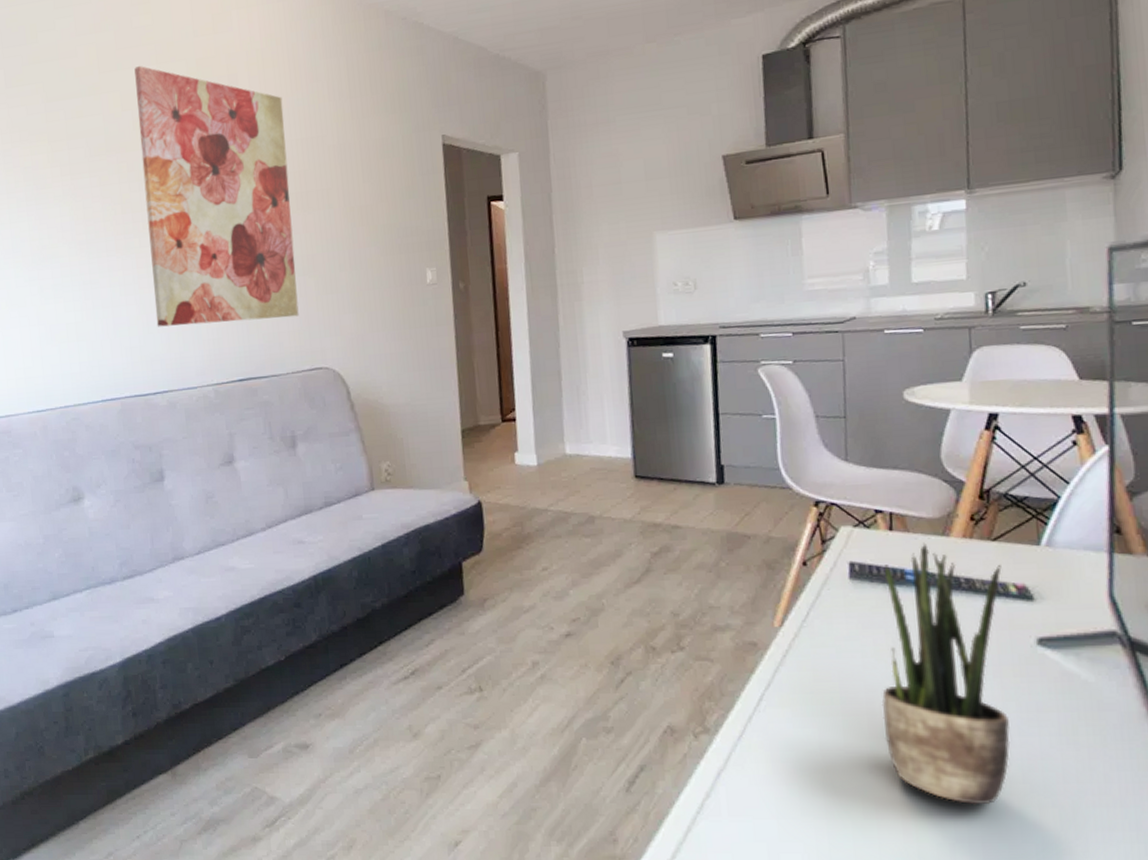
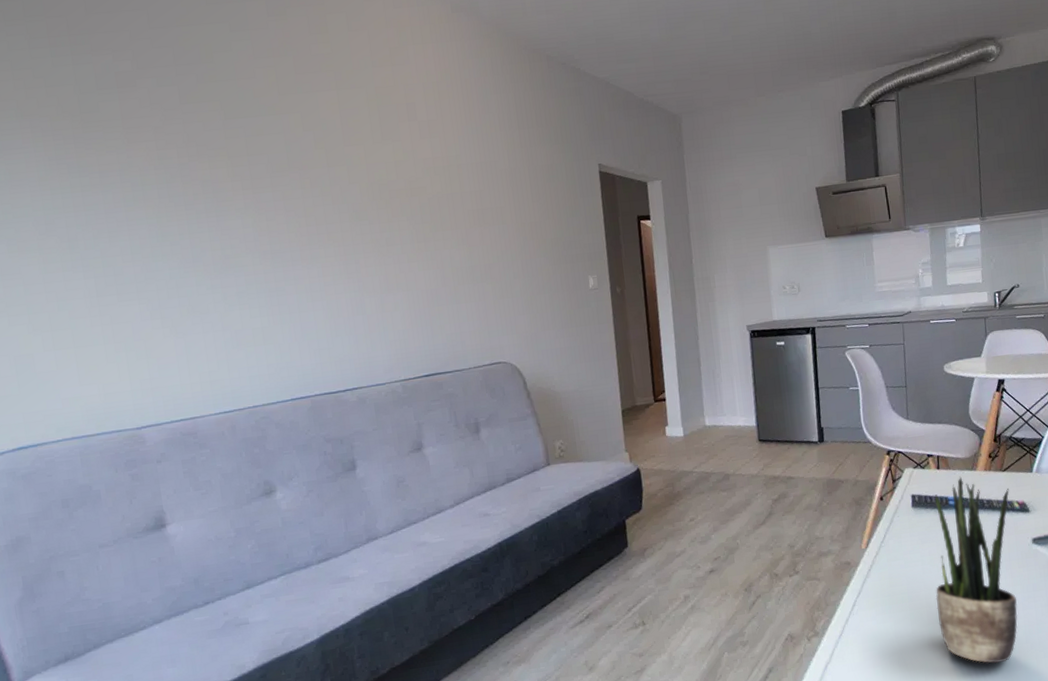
wall art: present [134,65,299,327] -> none [314,90,479,330]

